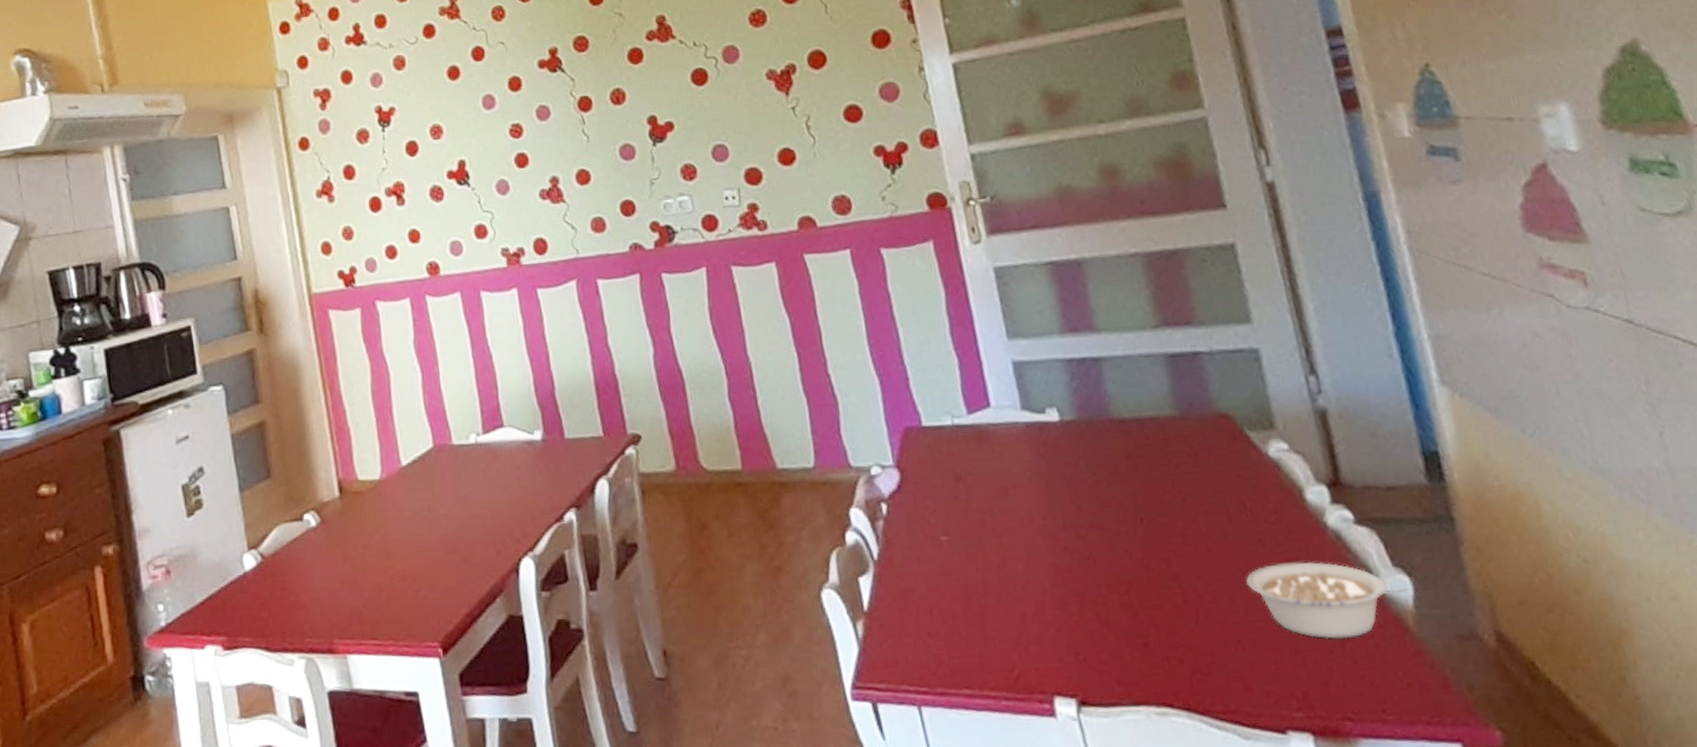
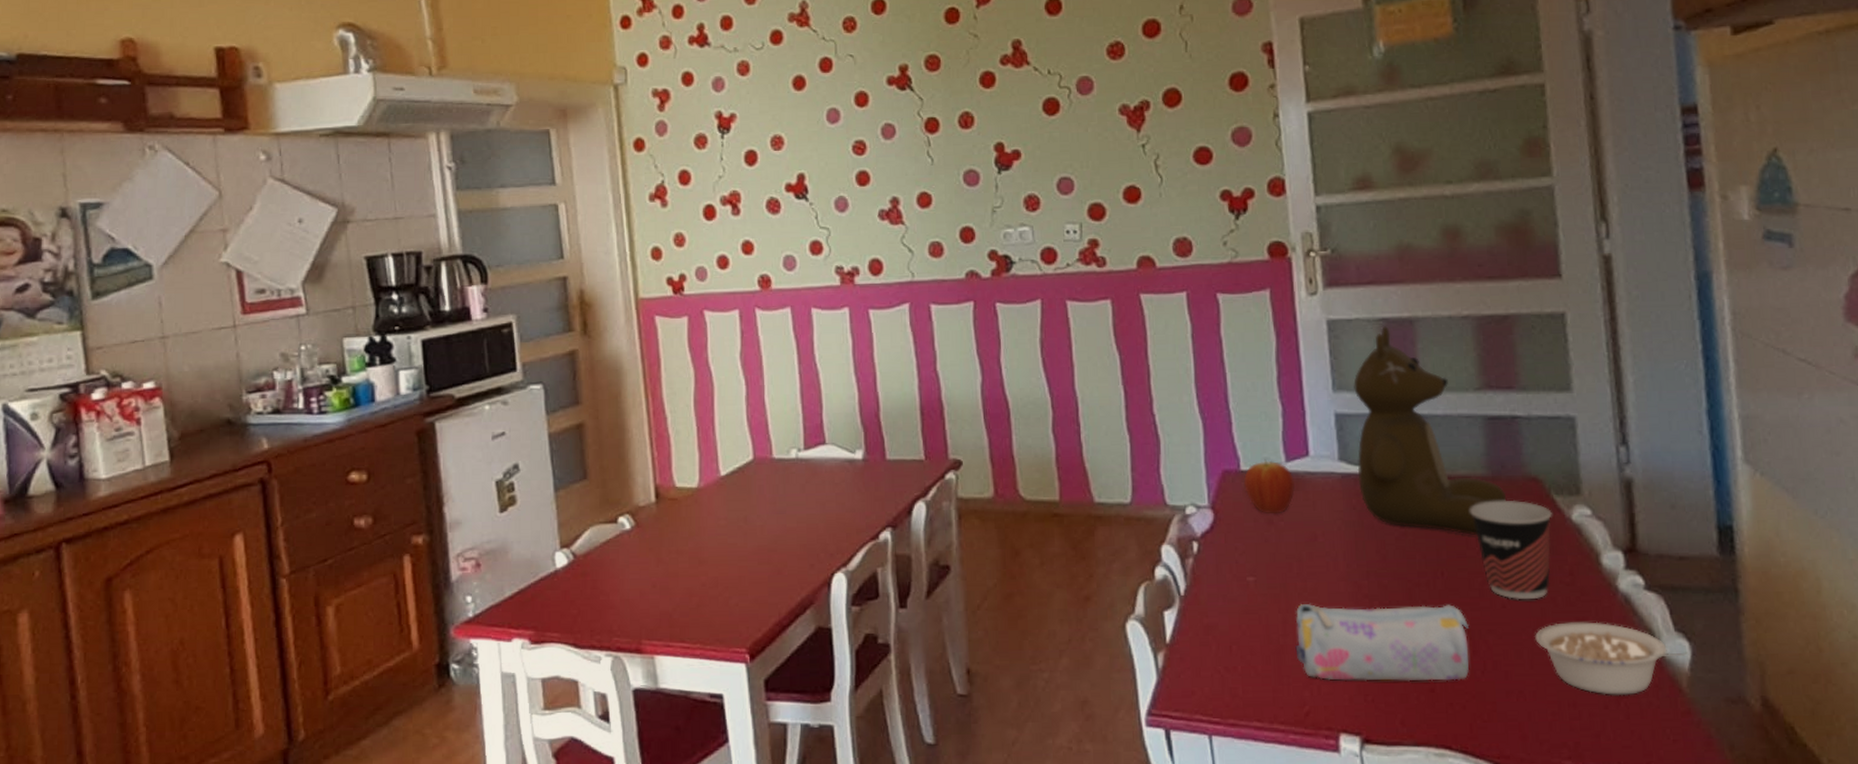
fruit: none [926,413,980,469] -> present [1244,459,1296,513]
pencil case: none [994,552,1182,640] -> present [1295,604,1469,682]
teddy bear: none [1027,269,1199,478] -> present [1353,326,1507,535]
cup: none [1162,439,1255,544] -> present [1470,501,1552,600]

